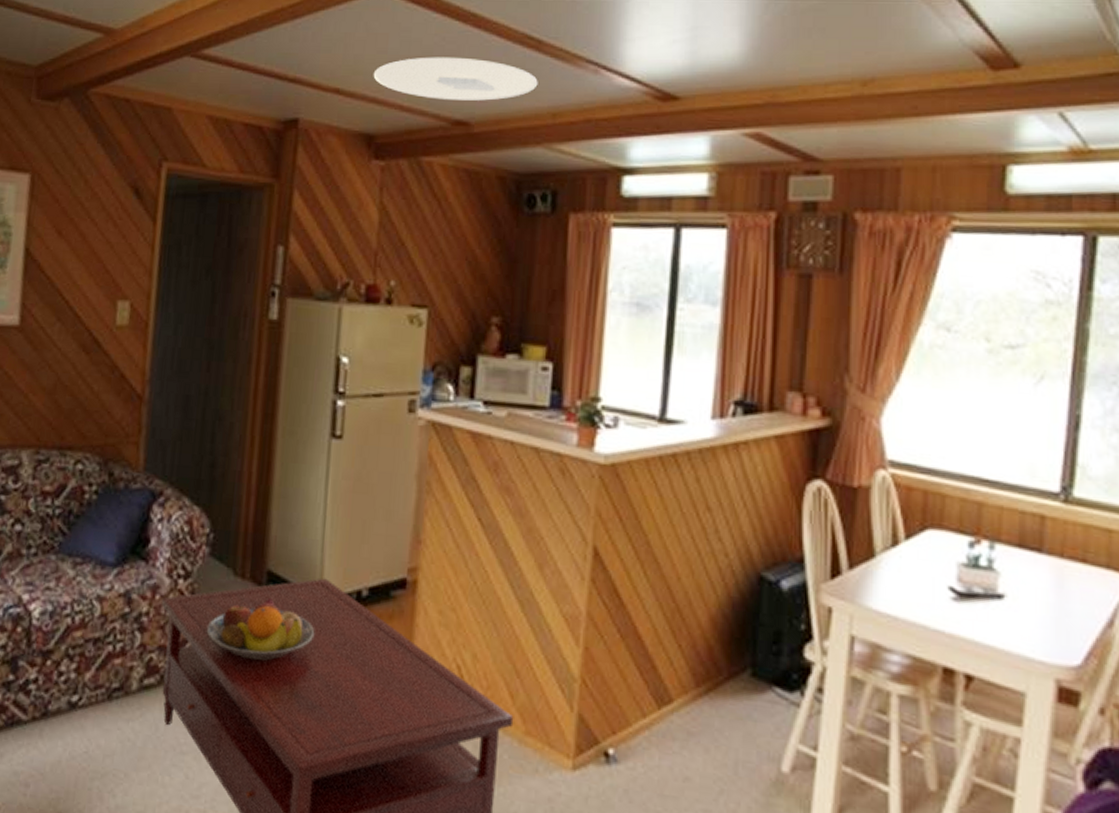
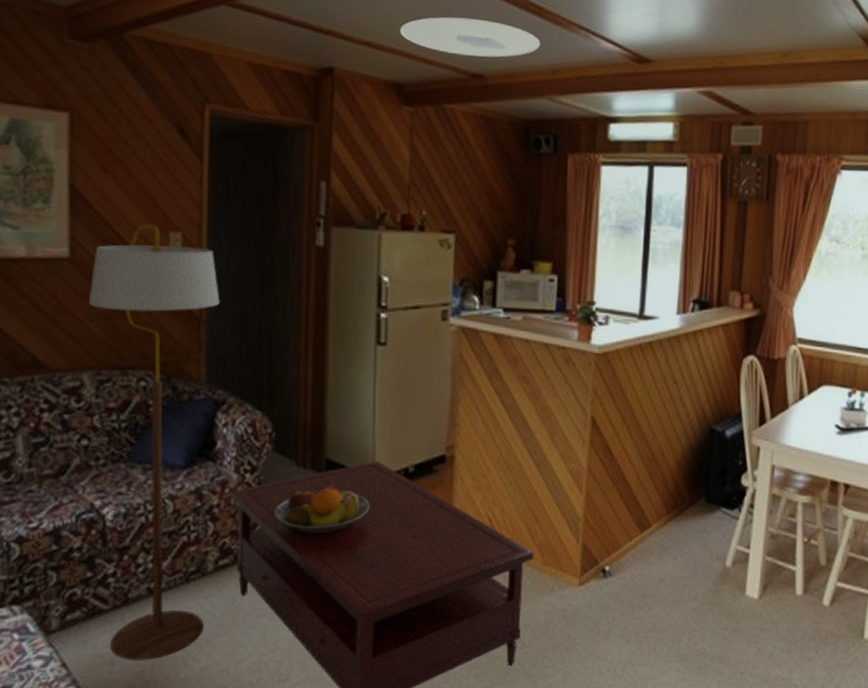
floor lamp: none [25,292,164,787] -> present [88,225,220,660]

